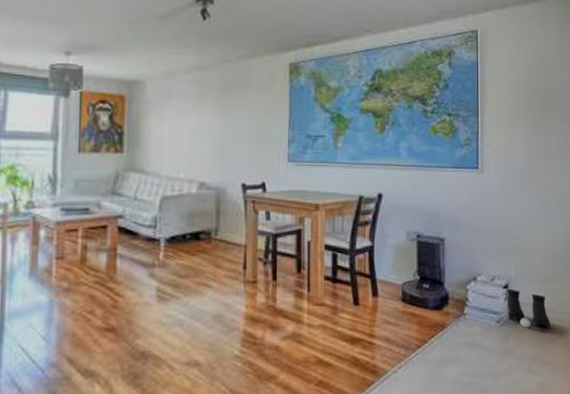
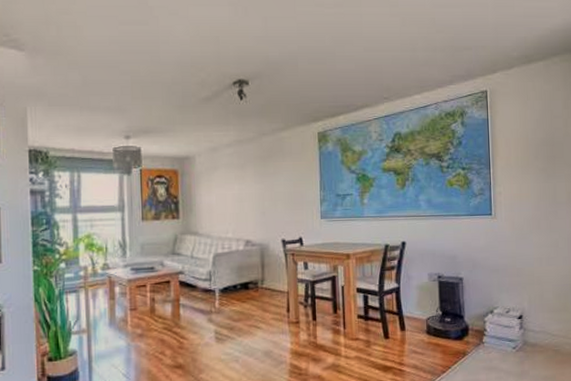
boots: present [507,288,551,328] -> none [521,319,562,353]

